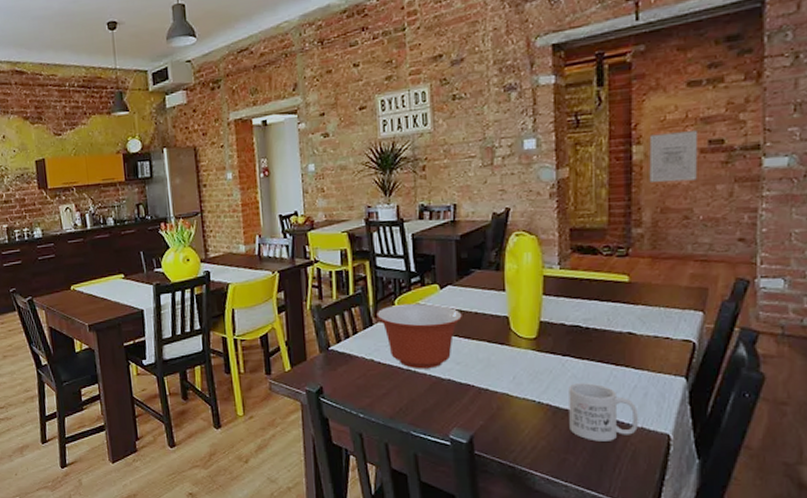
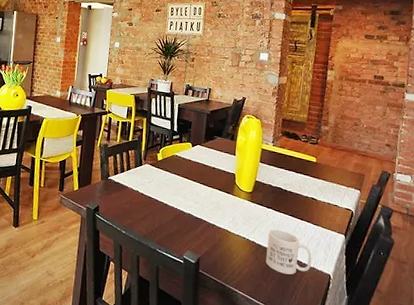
mixing bowl: present [376,304,462,369] -> none [146,153,204,204]
wall art: present [649,130,699,183] -> none [336,65,369,100]

